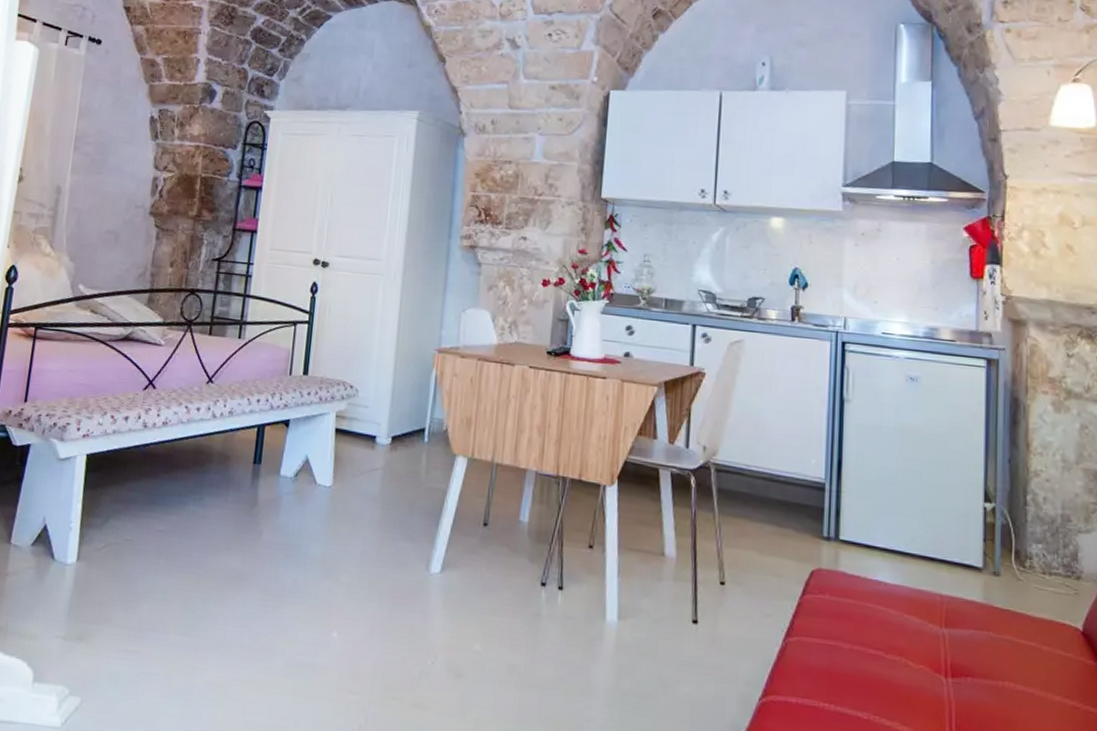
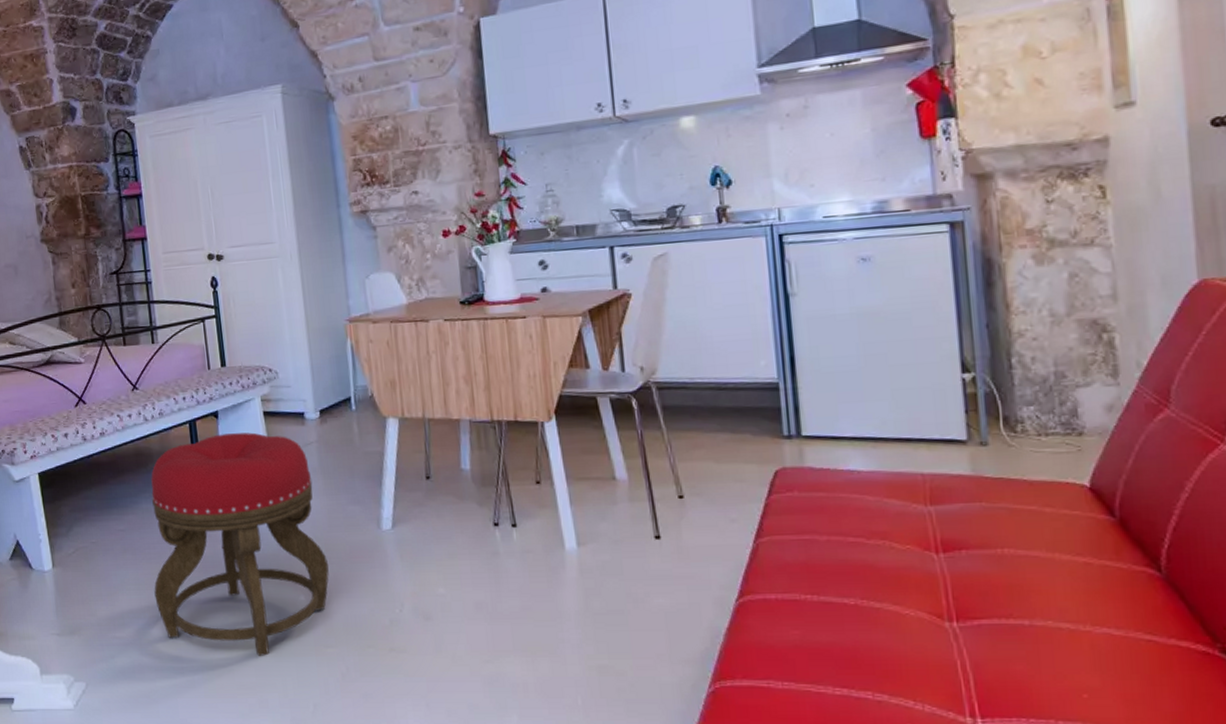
stool: none [179,444,371,694] -> present [151,432,329,656]

